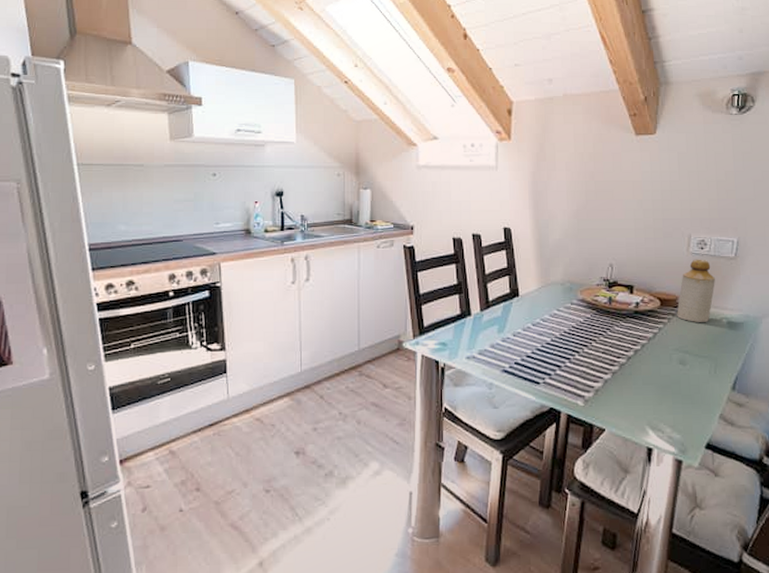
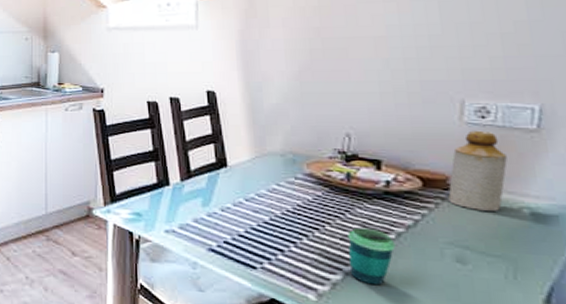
cup: none [607,342,641,388] -> present [347,227,396,286]

